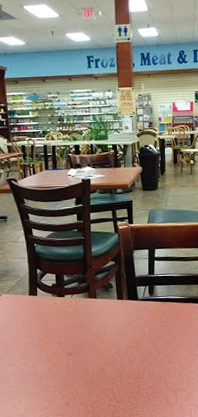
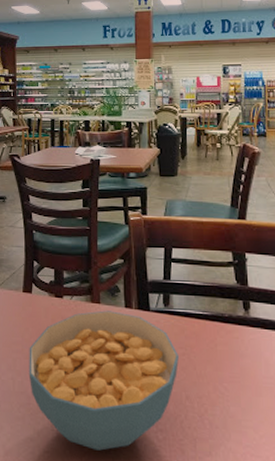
cereal bowl: none [38,303,162,408] -> present [28,310,179,451]

